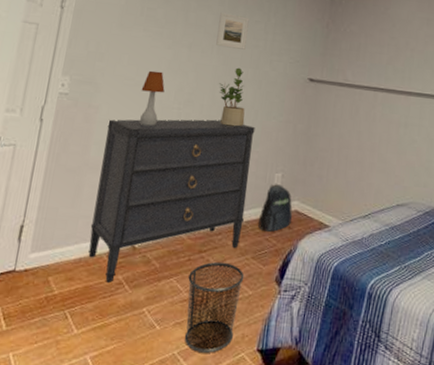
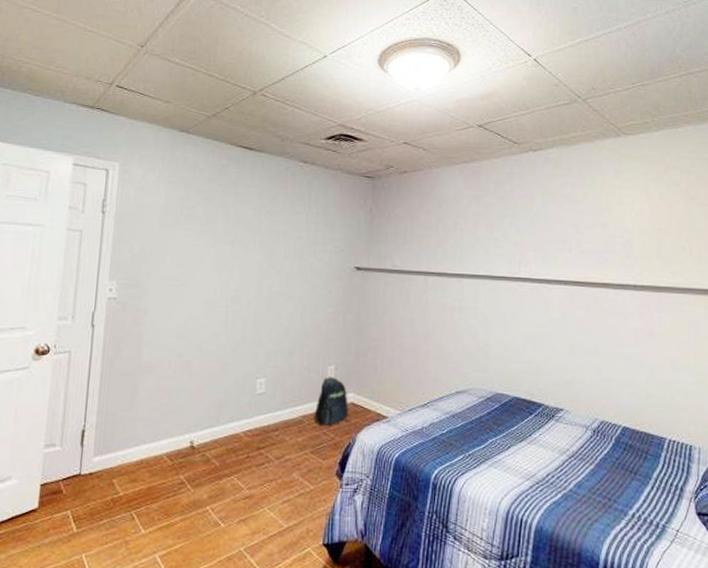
dresser: present [87,119,255,283] -> none [148,315,304,482]
table lamp: present [140,70,165,126] -> none [187,269,211,325]
waste bin: present [184,261,245,353] -> none [249,457,305,549]
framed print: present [216,11,249,50] -> none [258,205,290,242]
potted plant: present [219,67,245,127] -> none [264,261,293,321]

